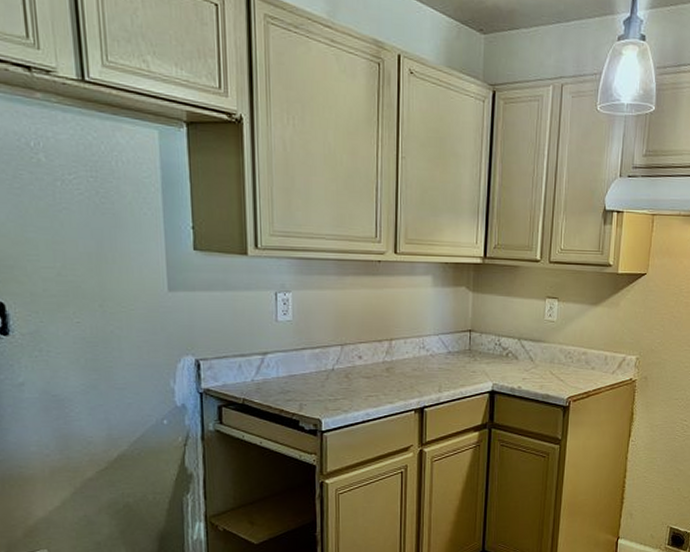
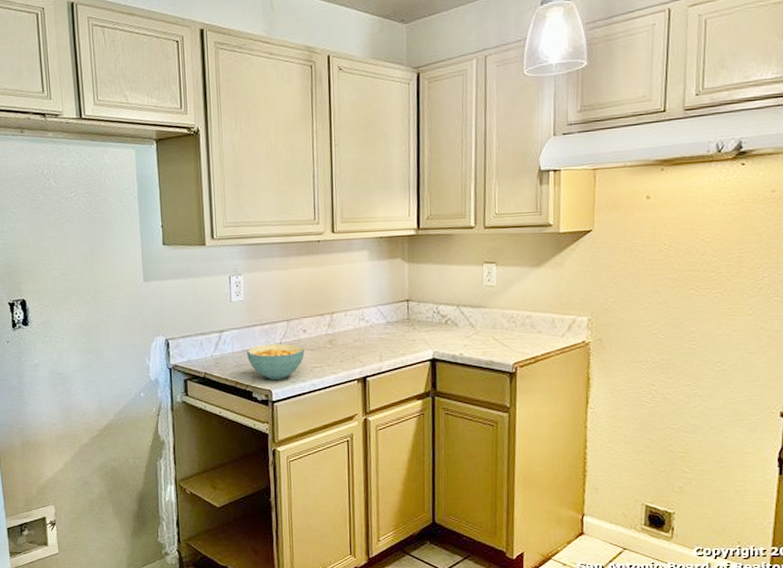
cereal bowl: none [293,370,359,408] -> present [246,344,305,380]

